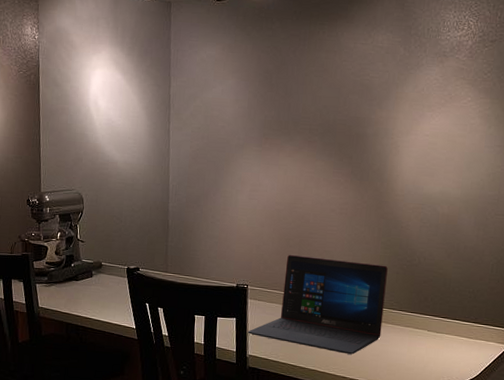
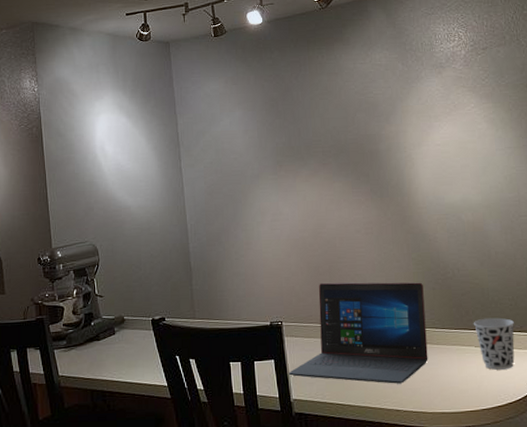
cup: none [430,306,471,355] -> present [473,317,515,370]

